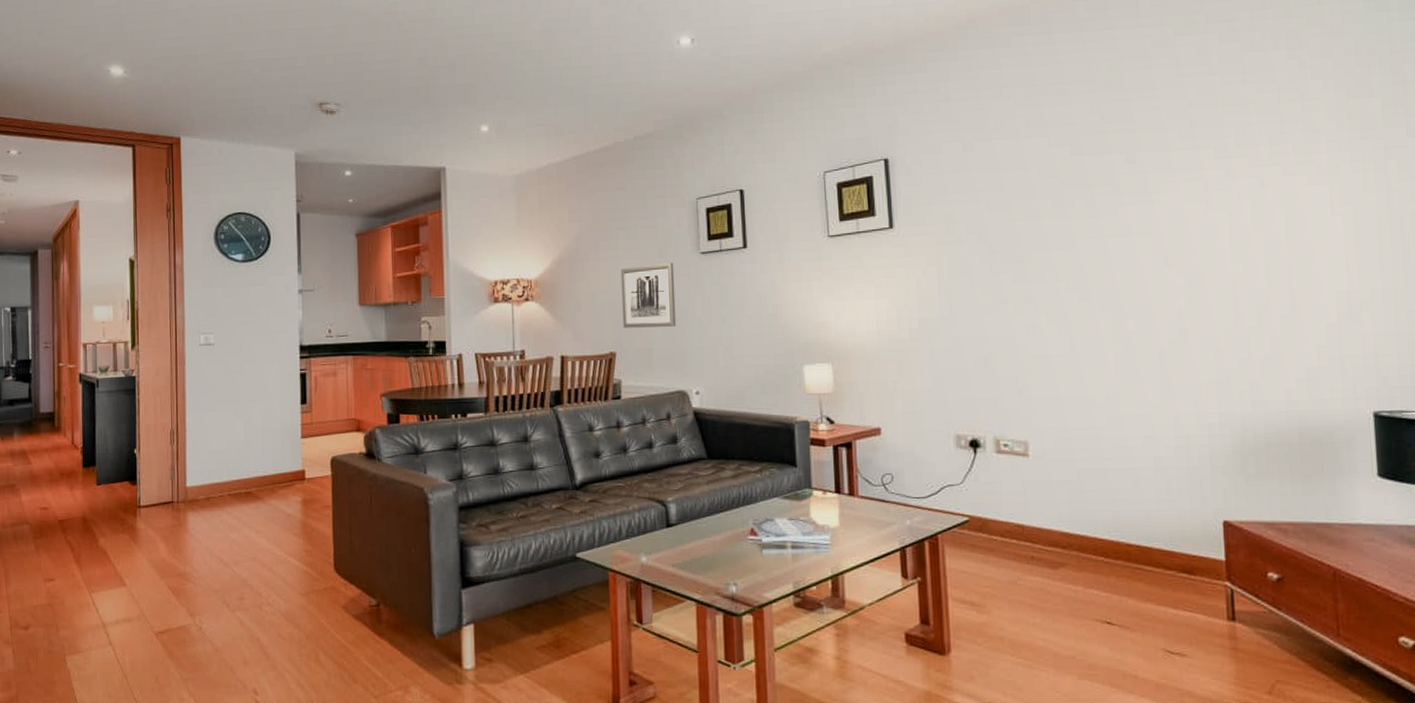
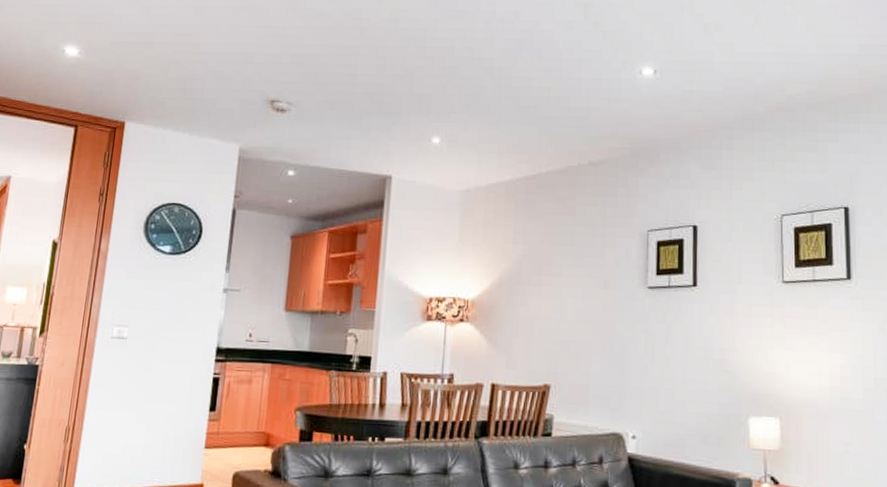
wall art: present [621,263,677,328] -> none [560,294,619,363]

